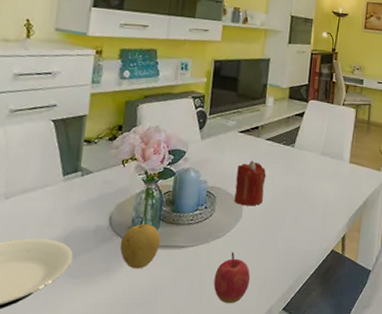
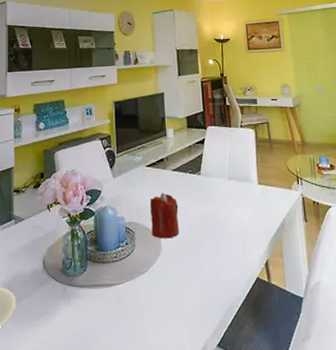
fruit: present [120,224,160,269] -> none [55,265,90,310]
apple: present [213,251,251,304] -> none [145,286,180,342]

